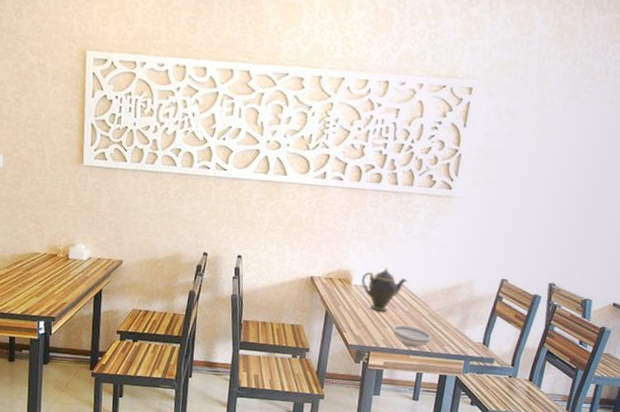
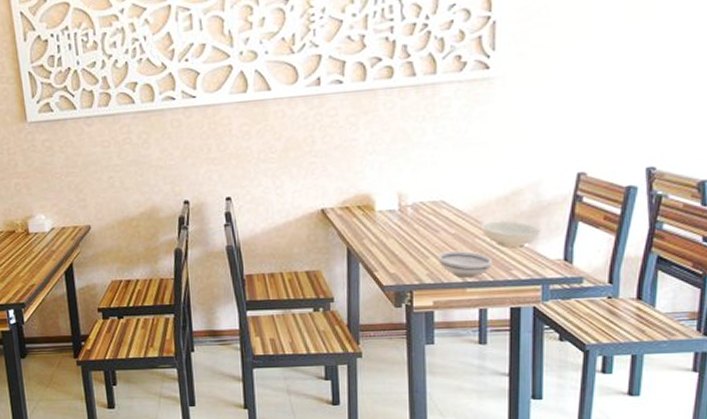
teapot: present [361,267,408,312] -> none [388,182,449,239]
bowl: none [428,306,471,330] -> present [482,221,542,248]

